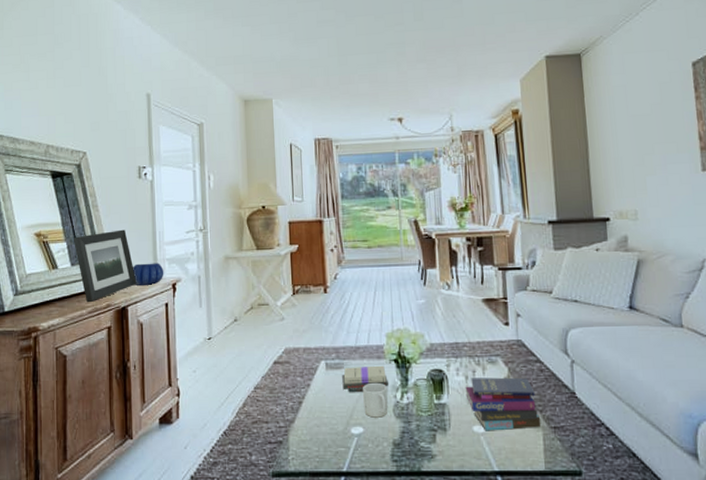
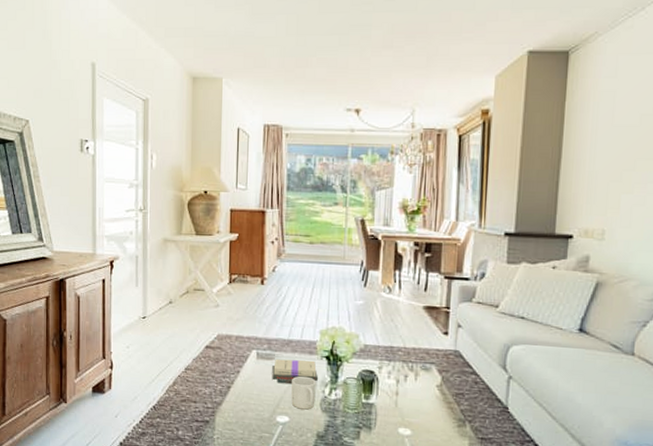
picture frame: present [73,229,137,303] -> none [14,202,75,272]
decorative bowl: present [133,263,164,286] -> none [72,238,103,261]
books: present [465,377,542,431] -> none [395,382,469,437]

